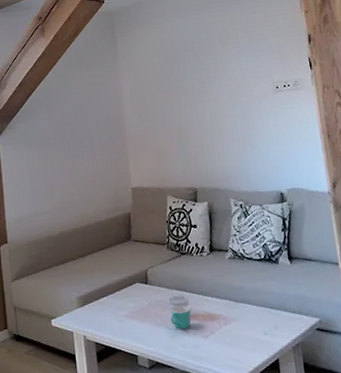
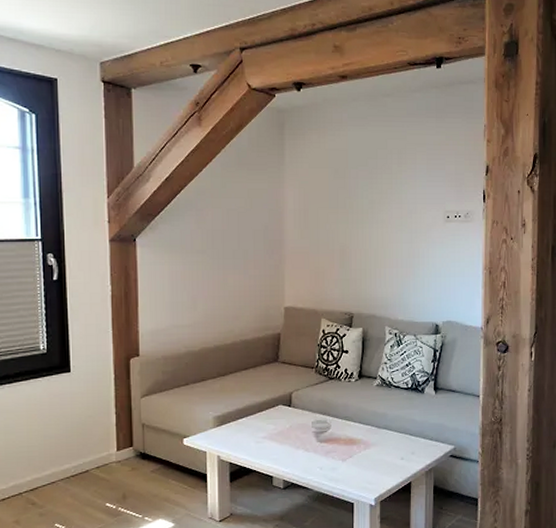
mug: present [170,306,192,330] -> none [311,430,333,453]

